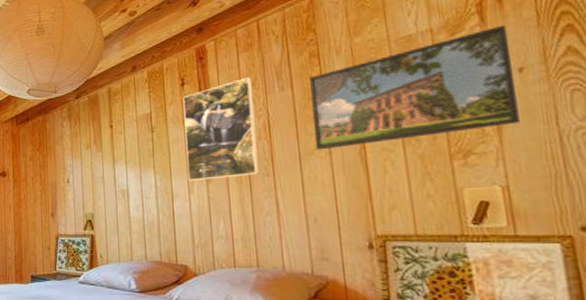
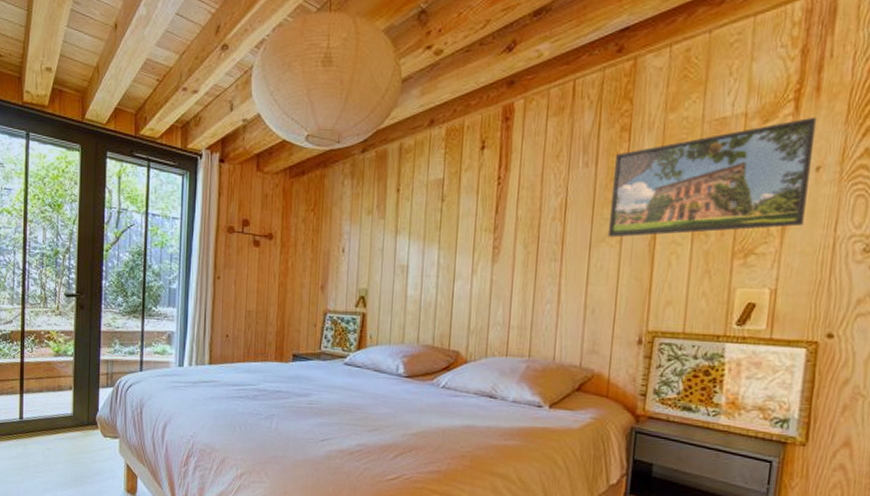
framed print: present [183,77,259,182] -> none [472,147,556,262]

